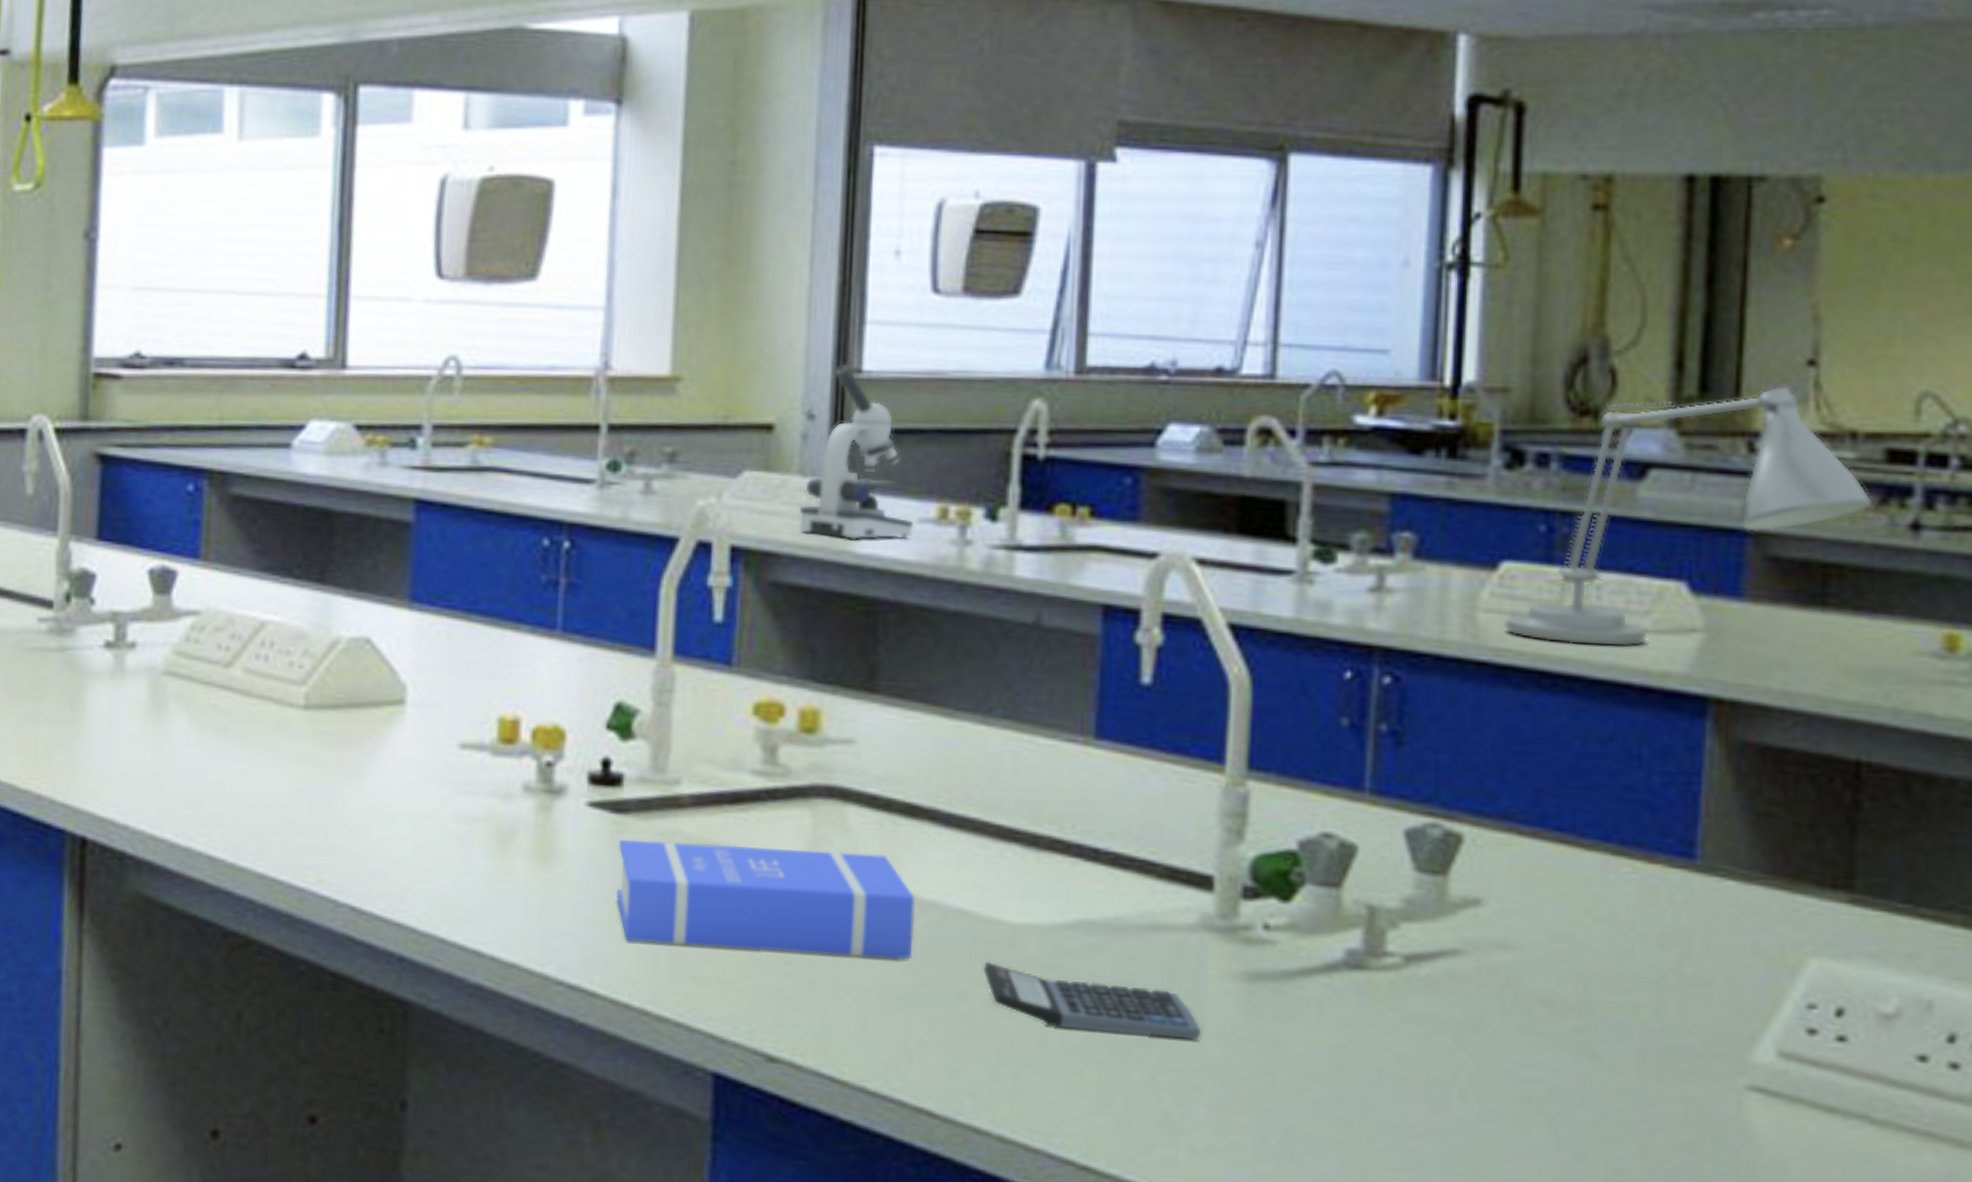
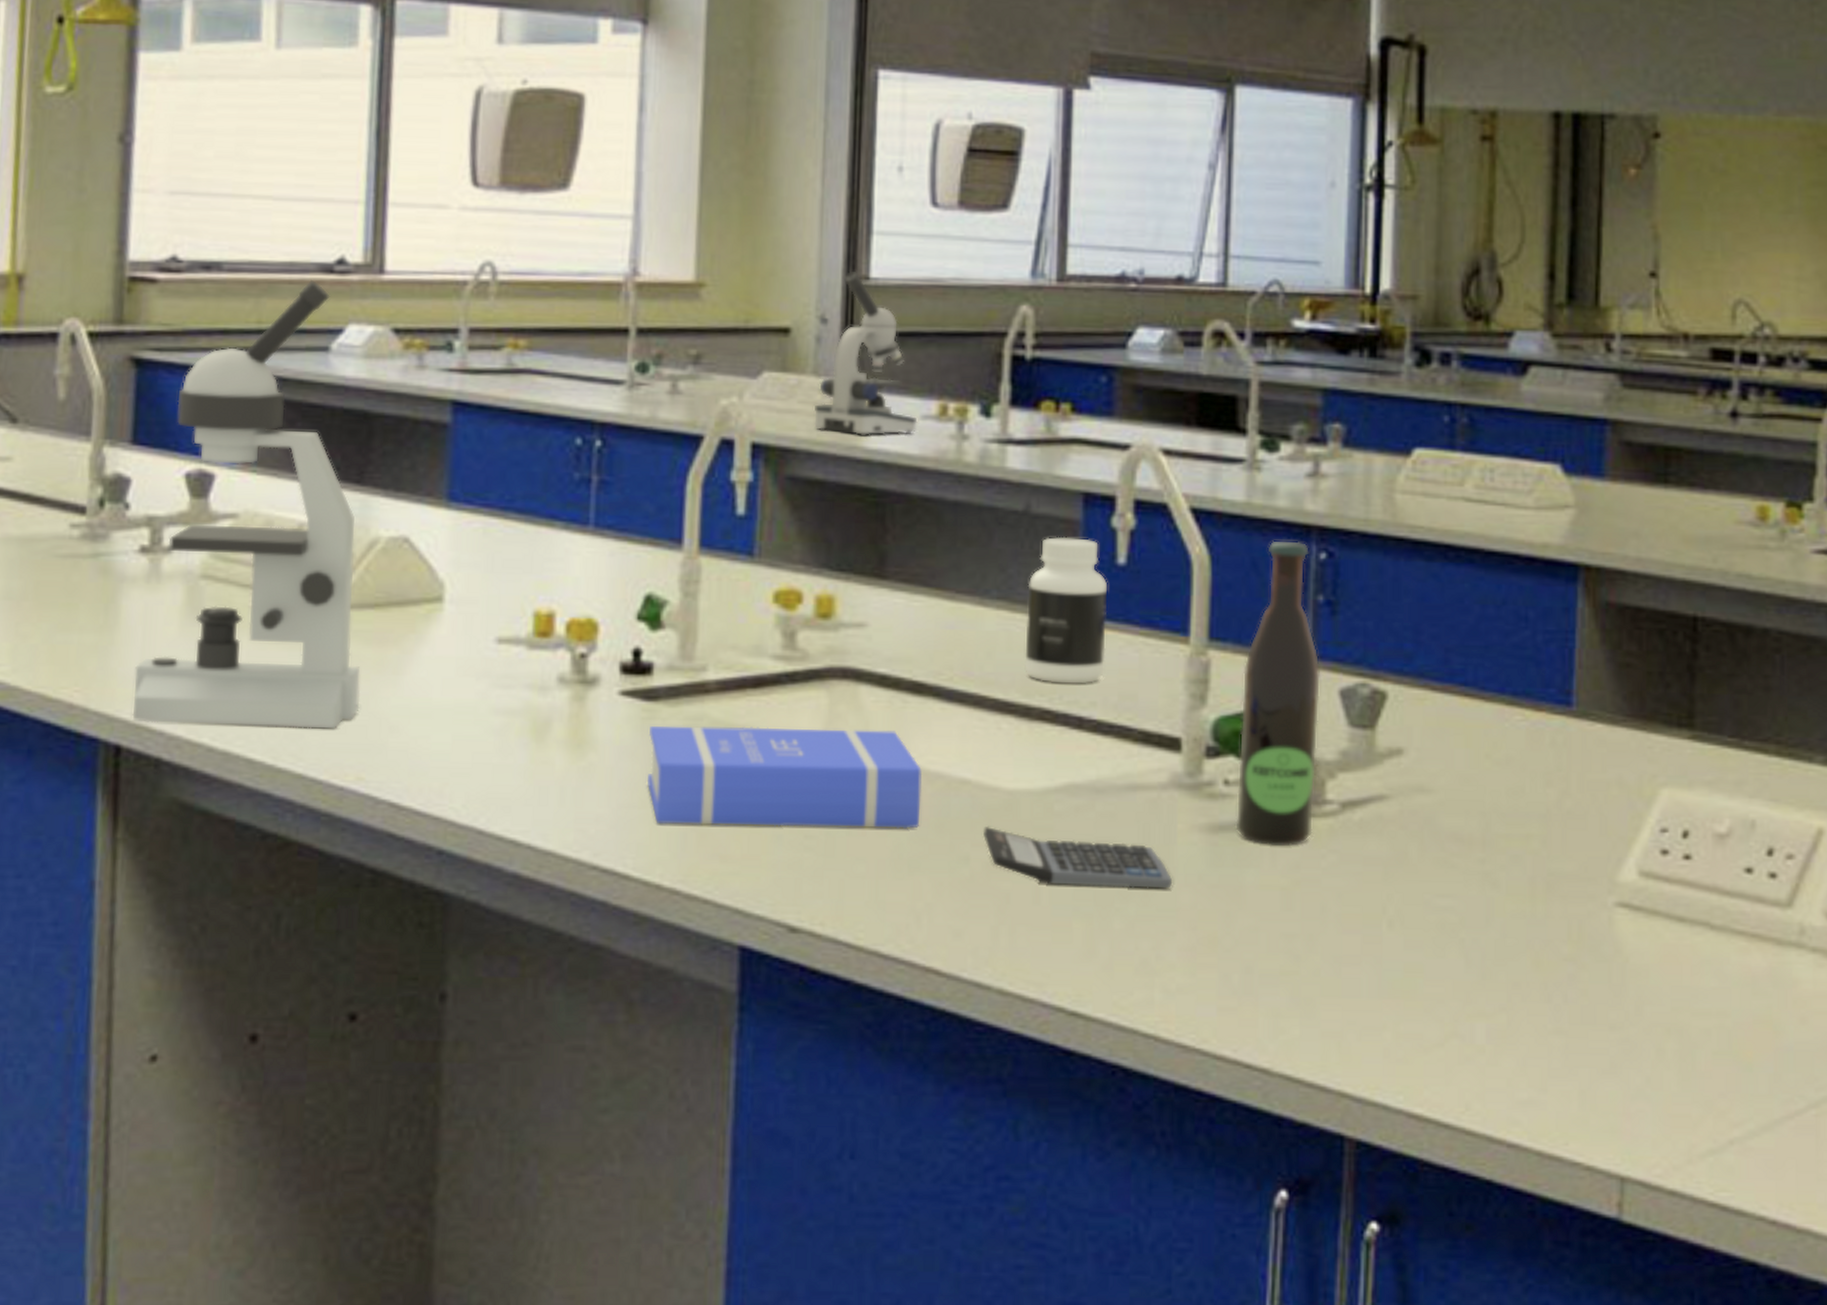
microscope: none [97,376,321,830] -> present [132,280,361,729]
medicine bottle: none [1033,652,1130,813] -> present [1025,537,1108,684]
bottle: none [1277,661,1383,999] -> present [1235,539,1321,845]
desk lamp: present [1503,386,1873,647] -> none [1417,295,1702,522]

